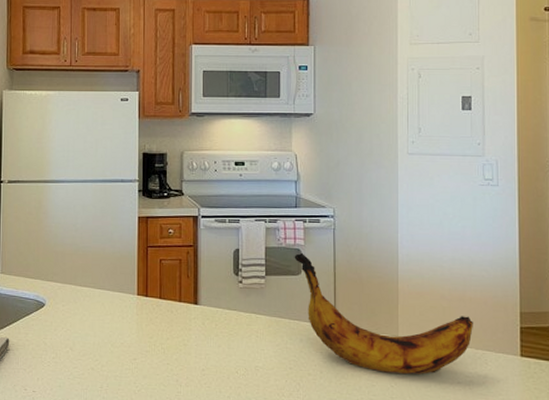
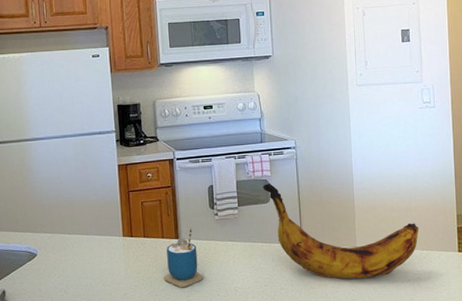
cup: none [178,292,222,360] -> present [164,227,204,288]

